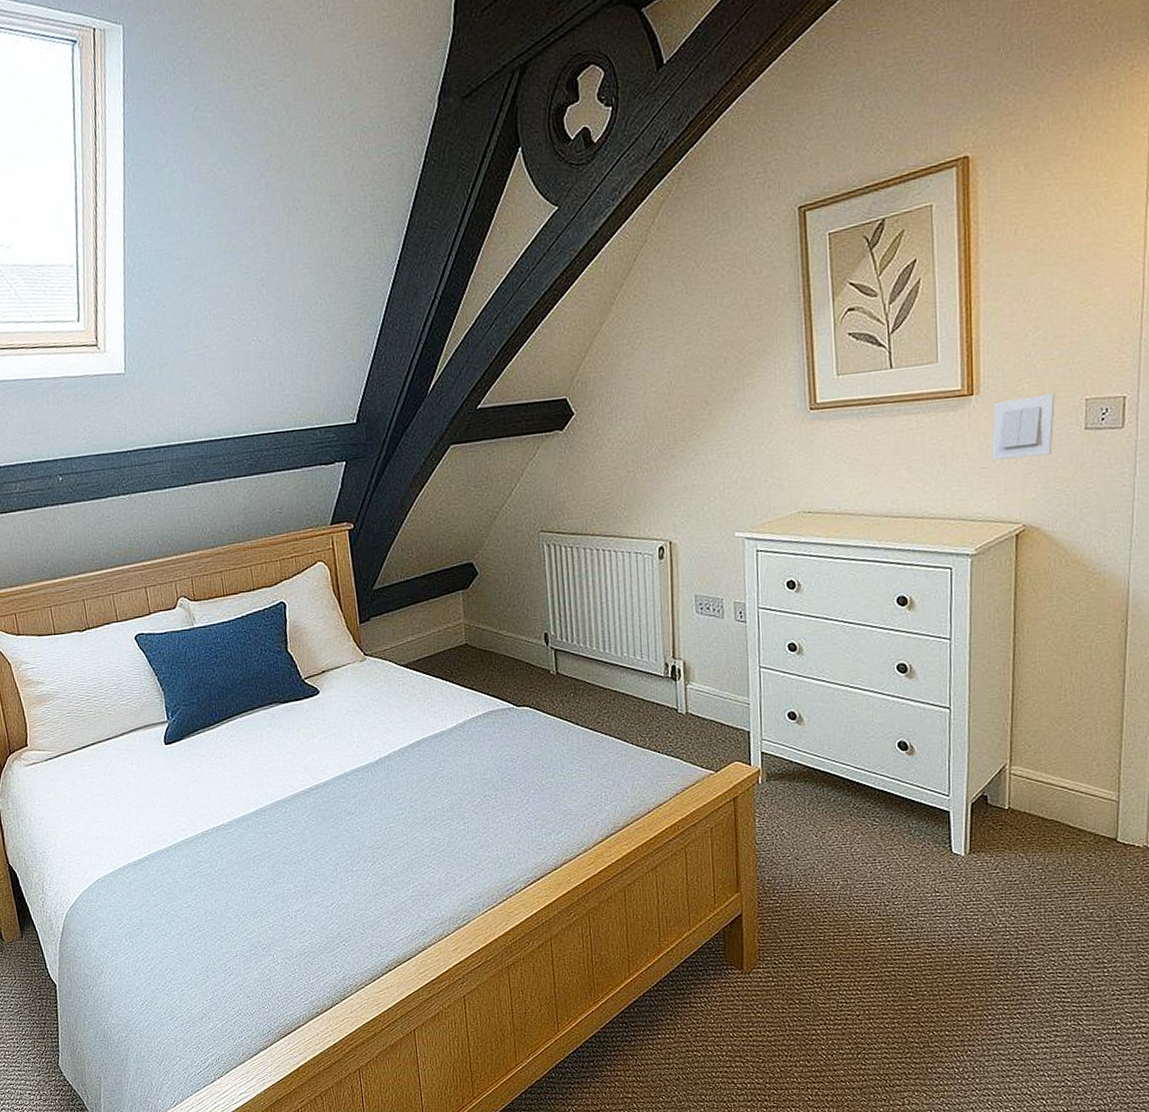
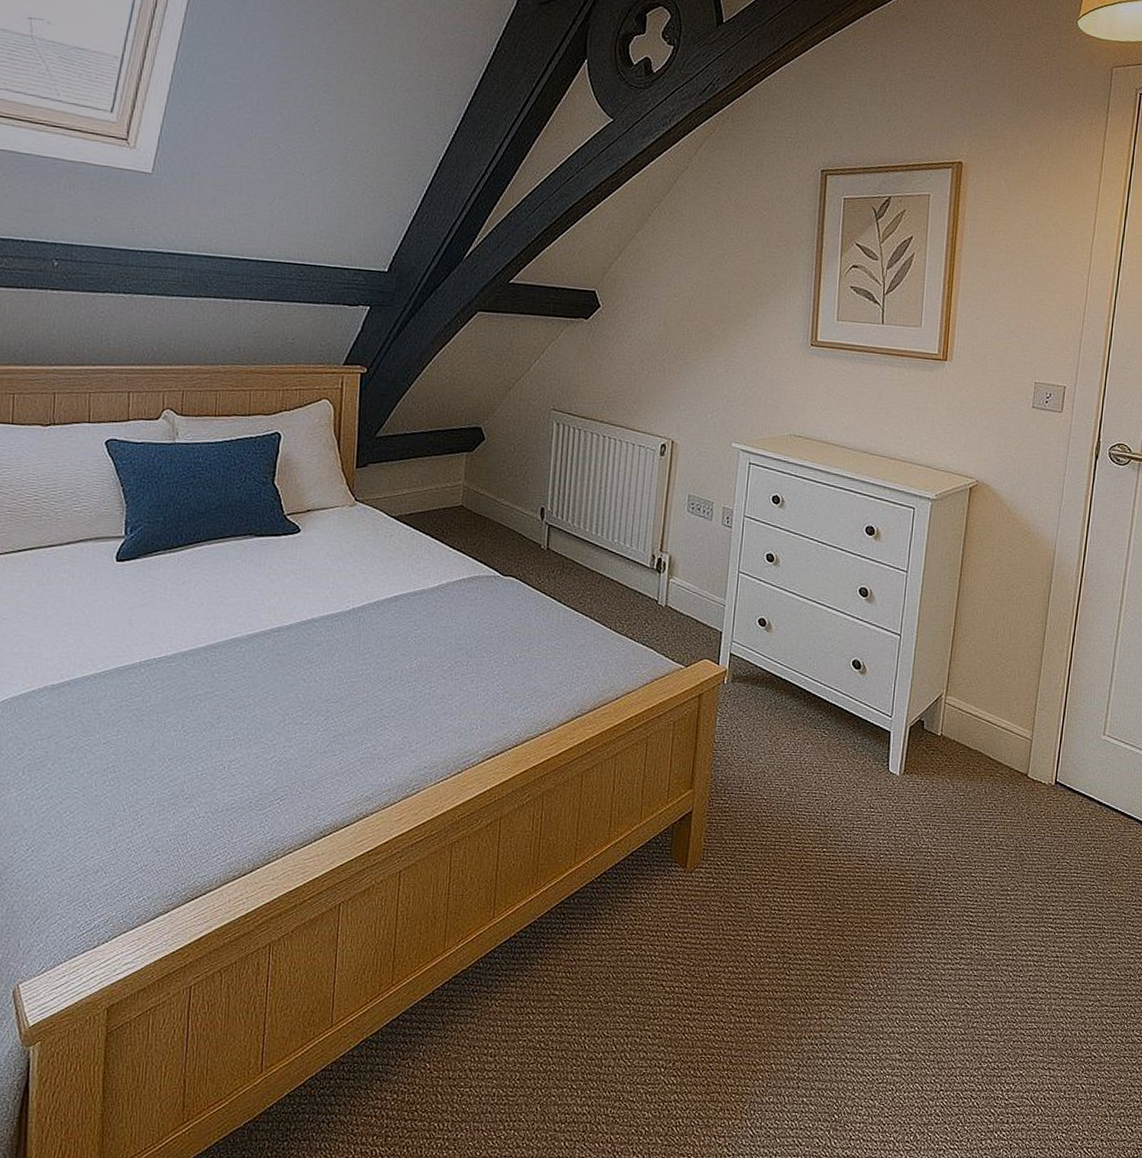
light switch: present [992,393,1055,460] -> none [957,371,1012,424]

